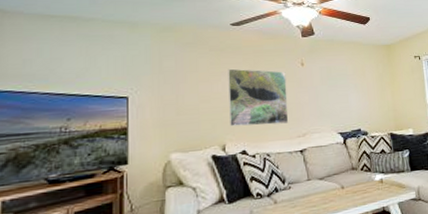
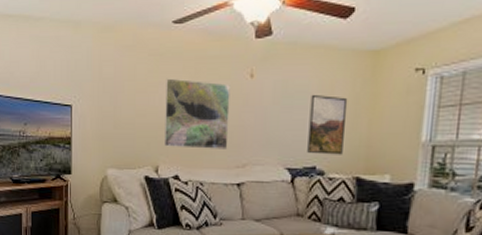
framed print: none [349,76,378,120] -> present [307,94,348,155]

